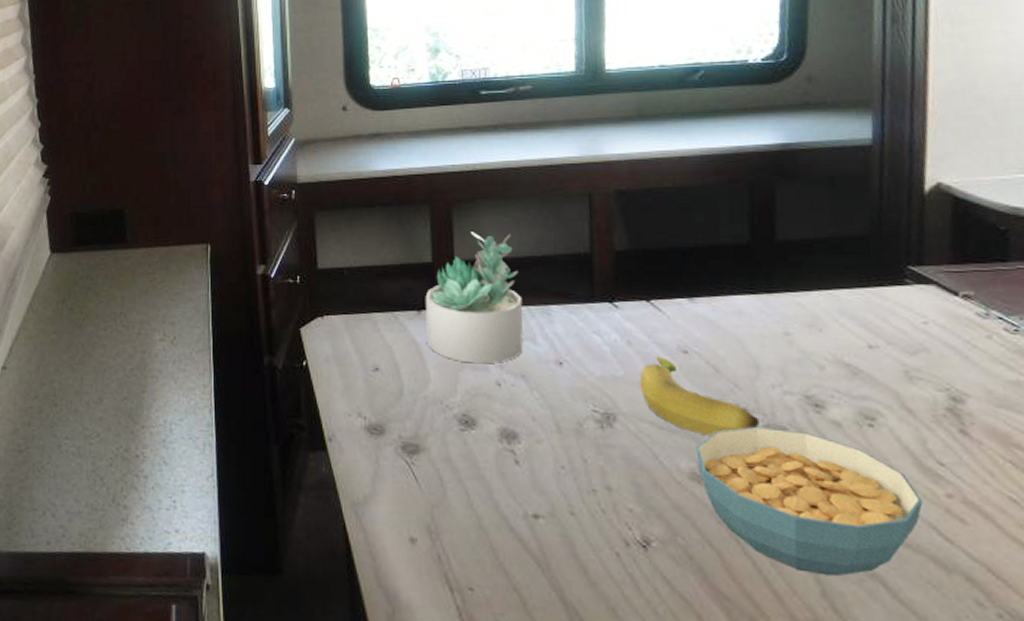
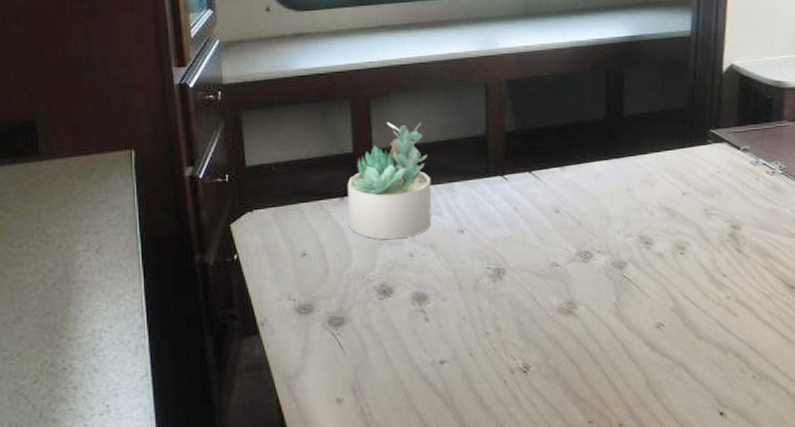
banana: present [639,356,760,436] -> none [523,217,609,277]
cereal bowl: present [695,426,923,577] -> none [563,264,712,370]

